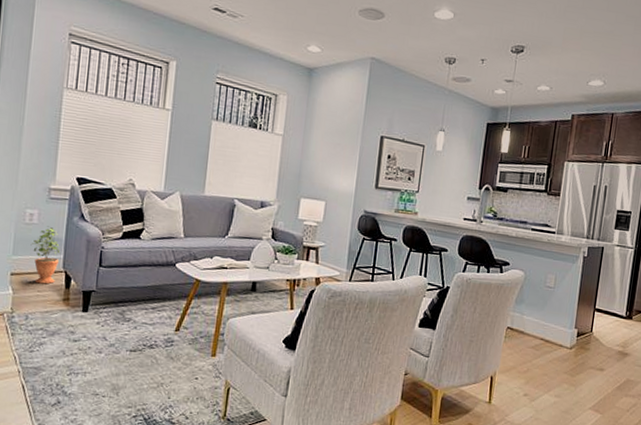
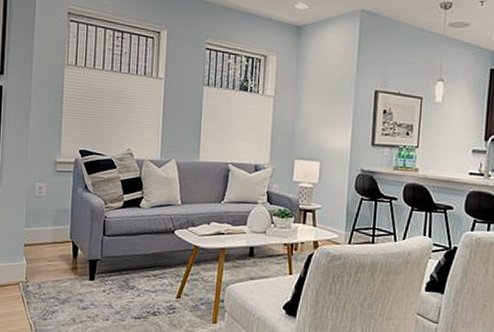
potted plant: present [30,226,61,284] -> none [41,198,68,254]

